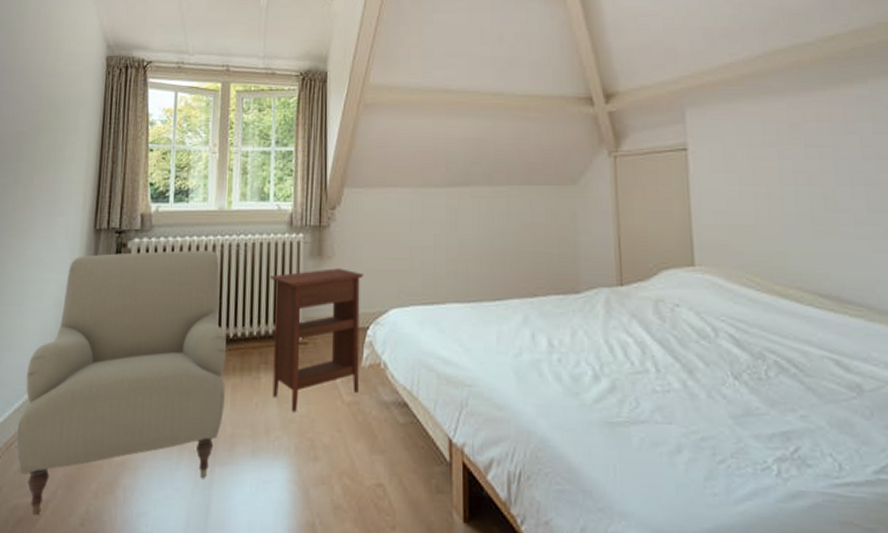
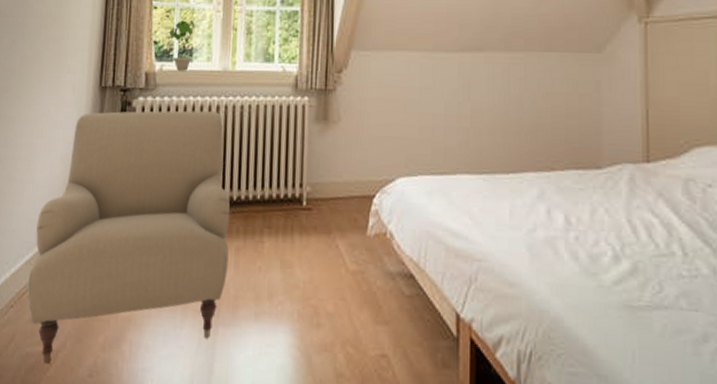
potted plant: none [166,162,191,211] -> present [170,20,195,71]
nightstand: present [269,268,363,412] -> none [274,133,370,278]

